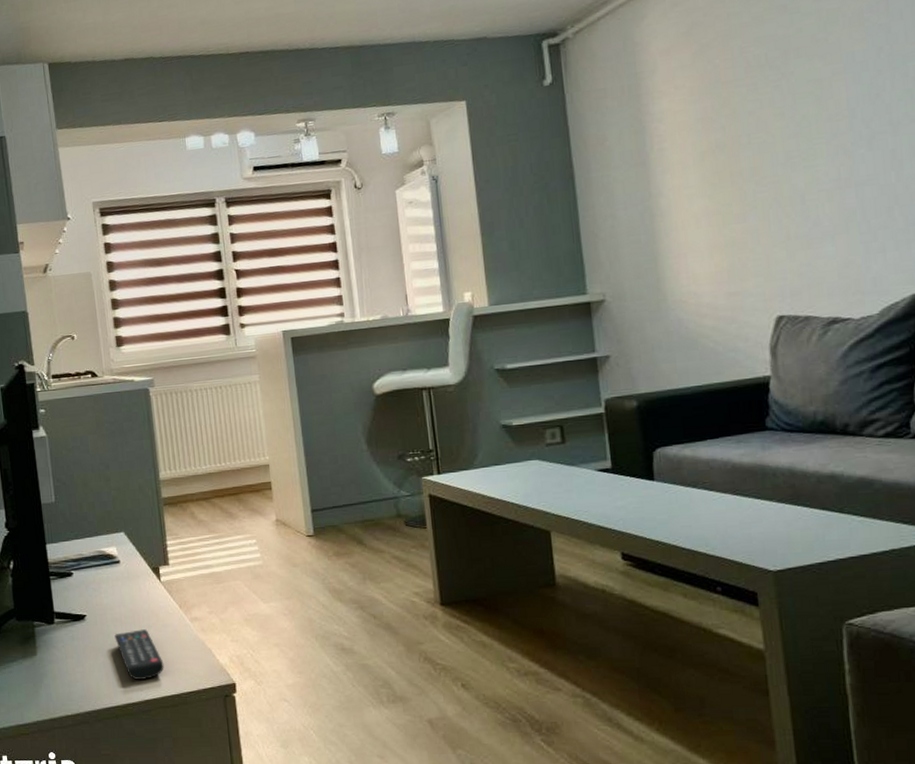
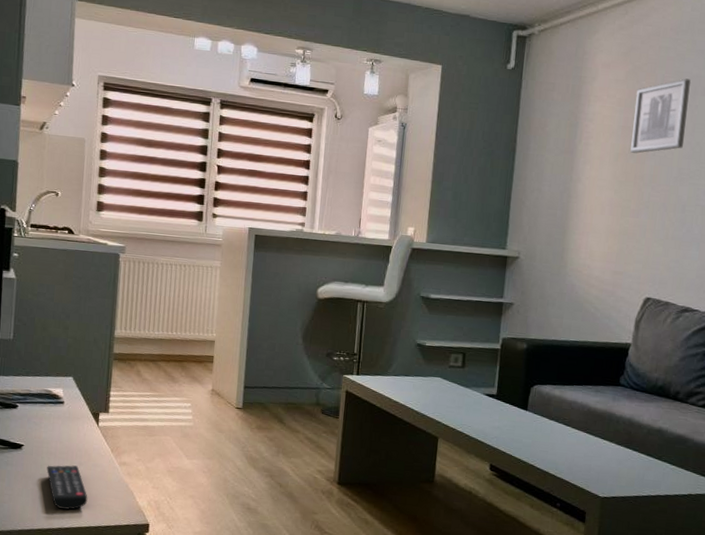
wall art: none [709,42,786,147] -> present [630,78,691,154]

